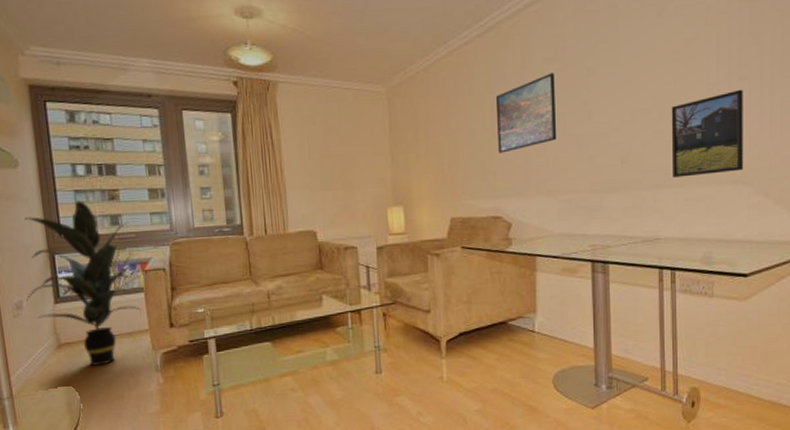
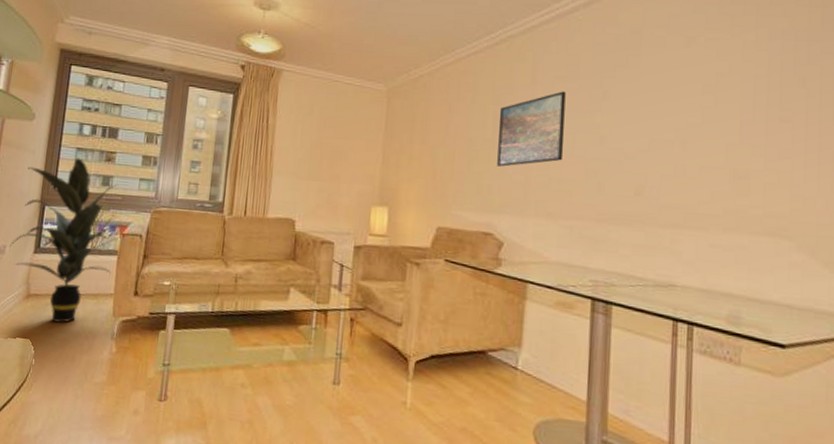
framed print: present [671,89,744,178] -> none [695,132,785,223]

